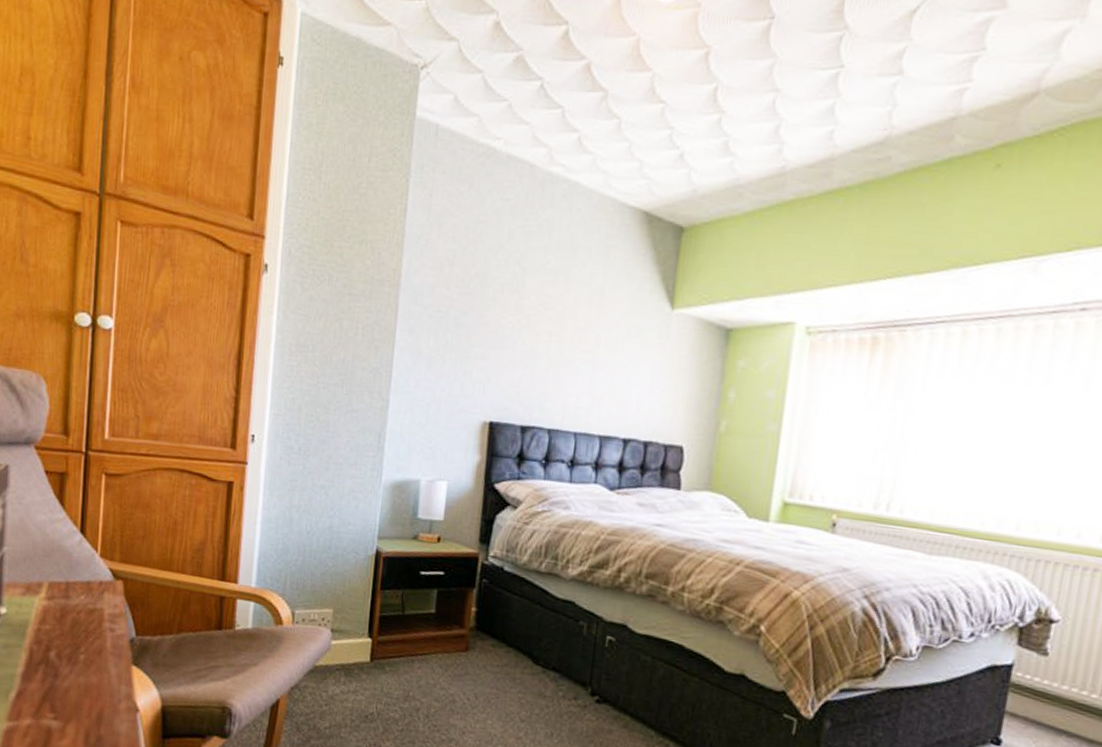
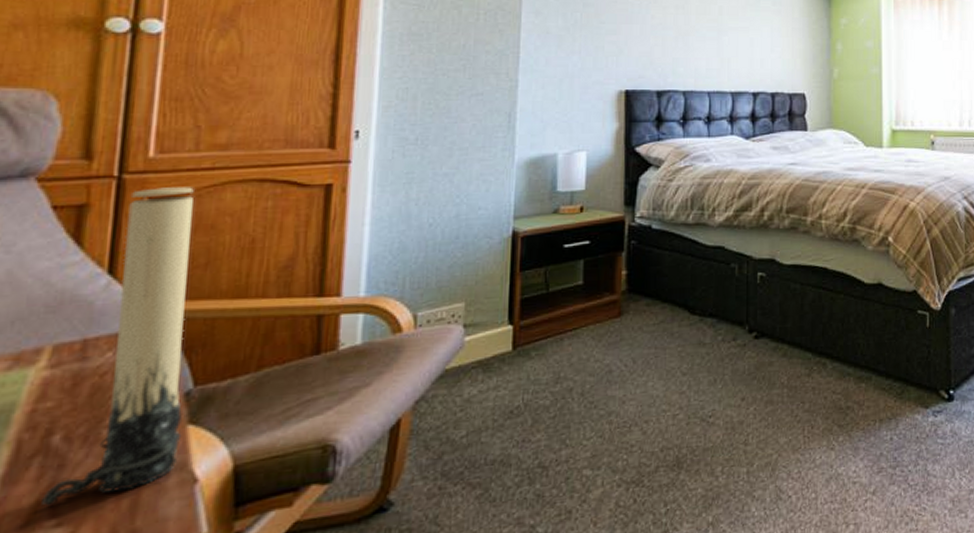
candle: none [45,466,135,705] -> present [42,187,194,506]

